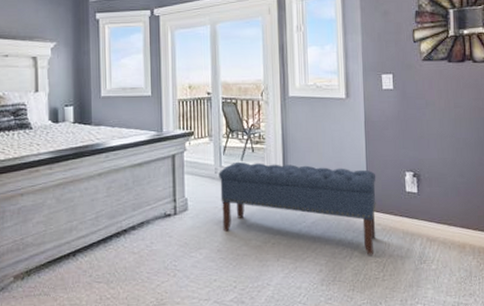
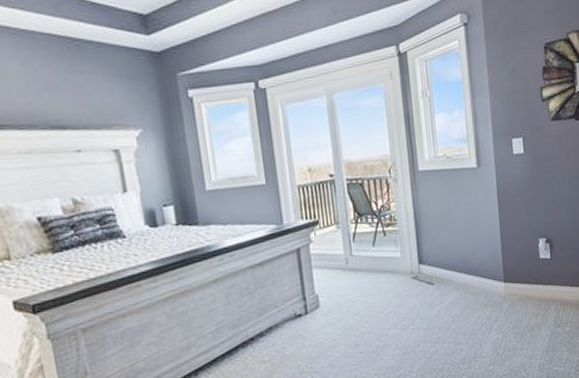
bench: present [219,161,376,255] -> none [350,241,512,327]

